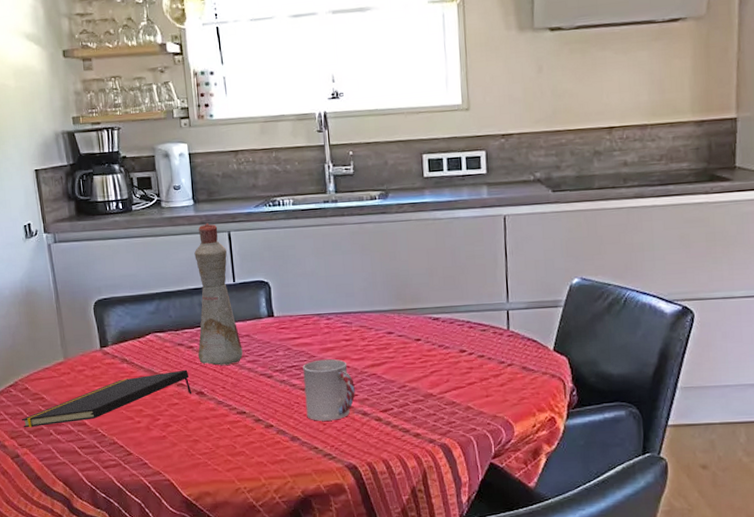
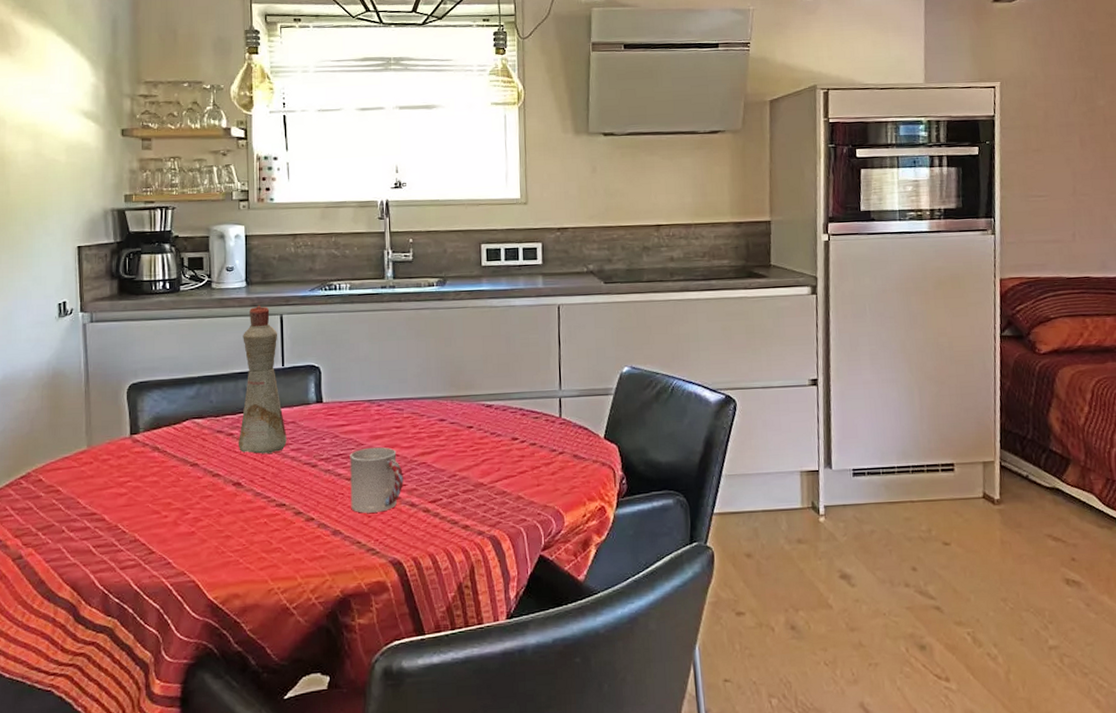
notepad: present [21,370,192,428] -> none [29,459,228,525]

